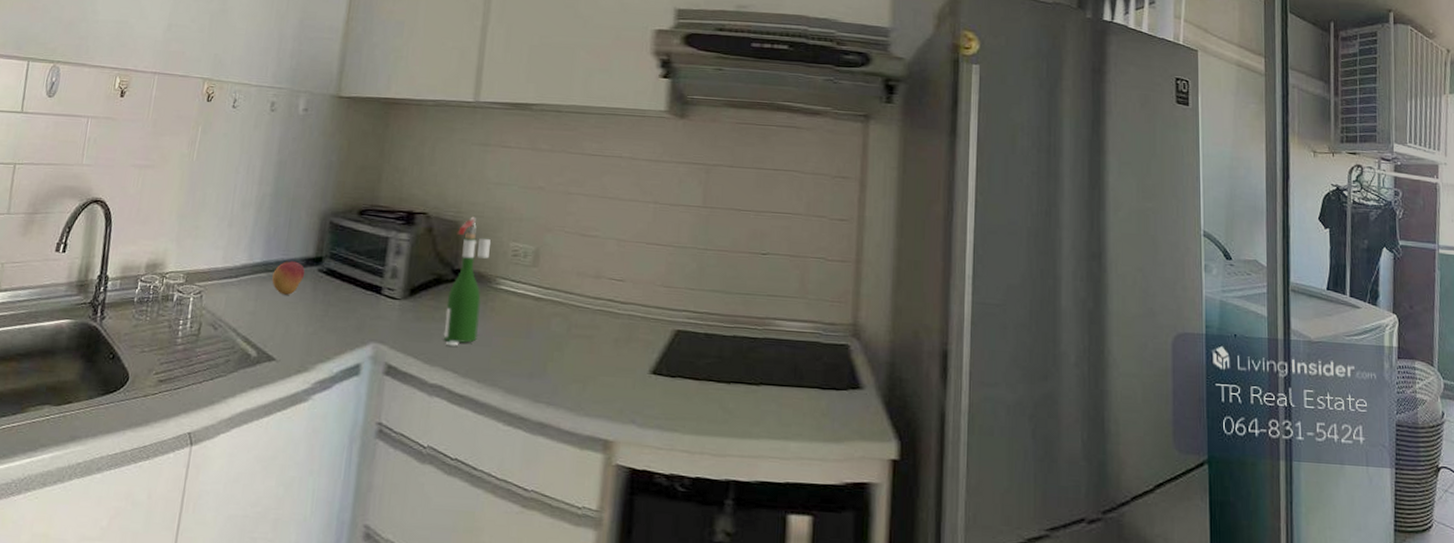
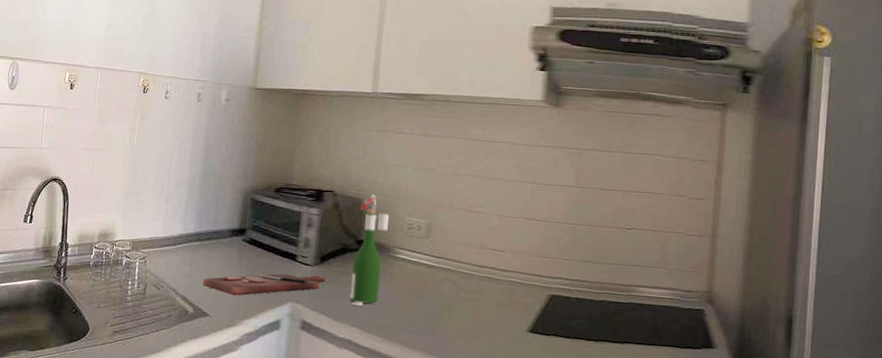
cutting board: none [269,309,416,336] -> present [202,274,326,296]
fruit: present [272,261,305,295] -> none [204,231,232,261]

